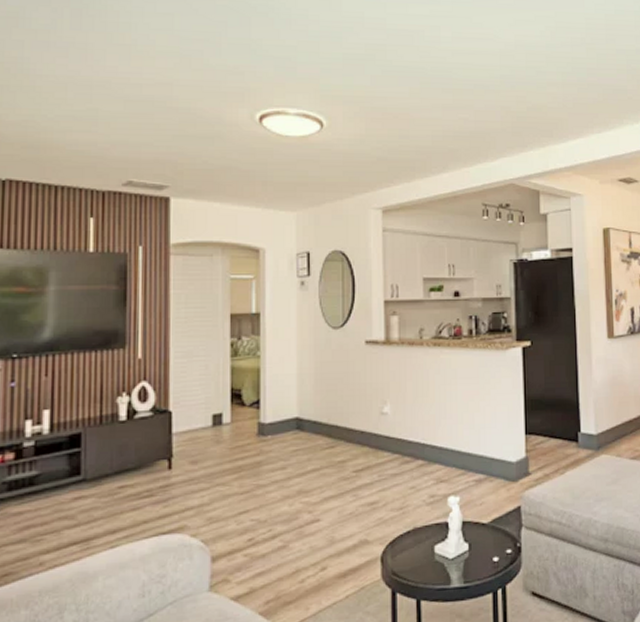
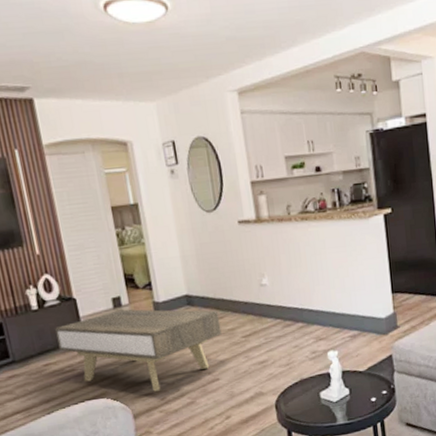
coffee table: none [139,428,330,530] -> present [54,309,222,392]

